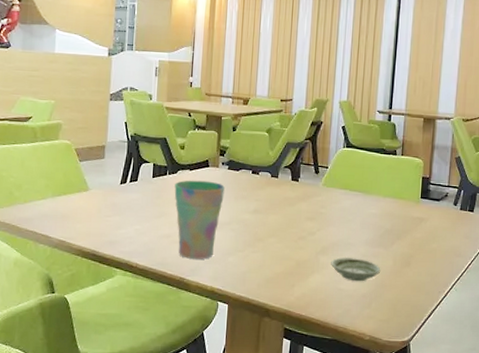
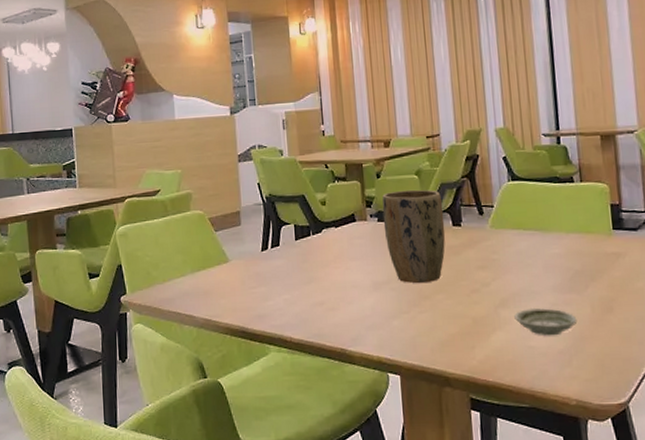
cup: present [174,180,225,260] -> none [321,237,378,328]
plant pot: none [232,144,286,228] -> present [382,189,446,284]

